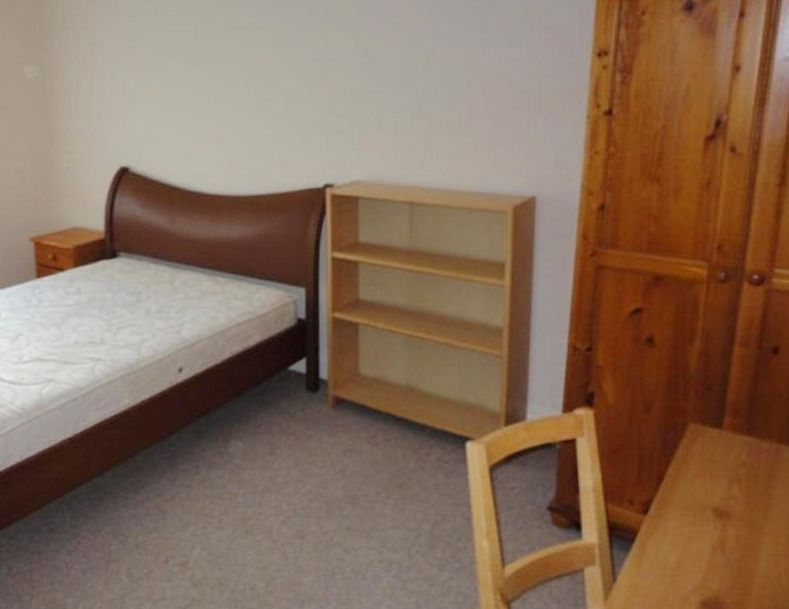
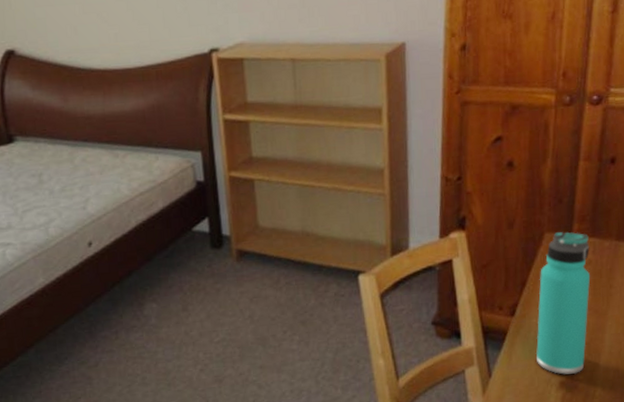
thermos bottle: none [673,423,744,595] -> present [536,231,591,375]

